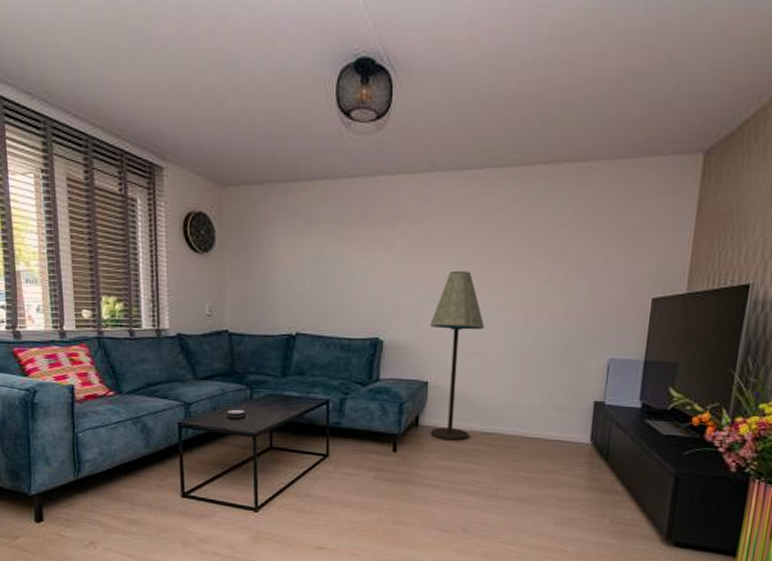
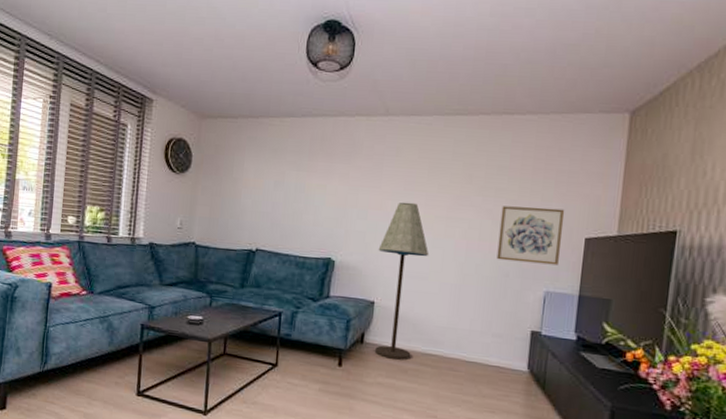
wall art: none [557,267,631,330] -> present [496,206,565,266]

